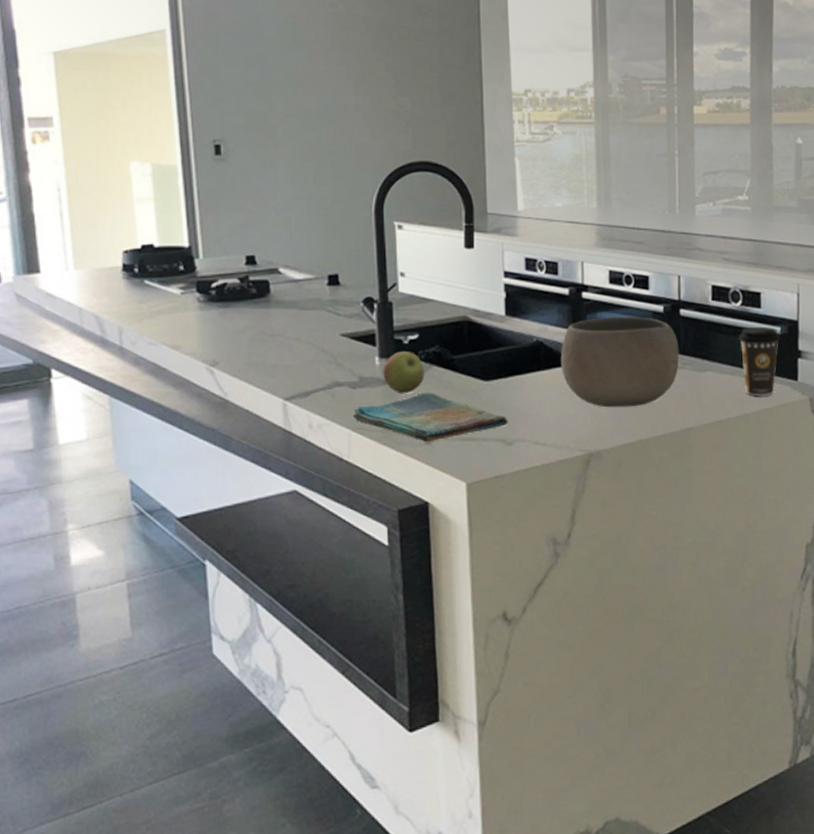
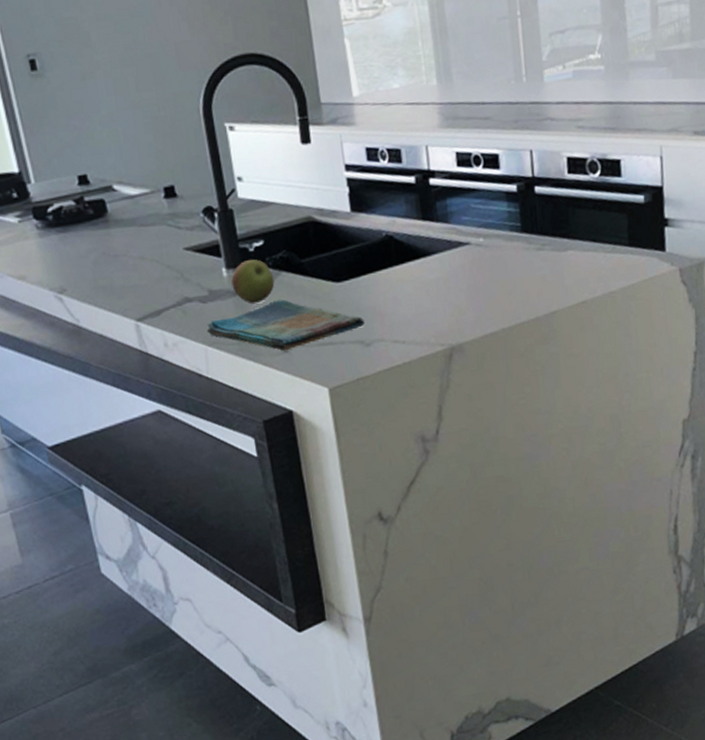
bowl: present [560,316,679,408] -> none [412,199,538,299]
coffee cup: present [738,327,781,396] -> none [599,196,645,272]

